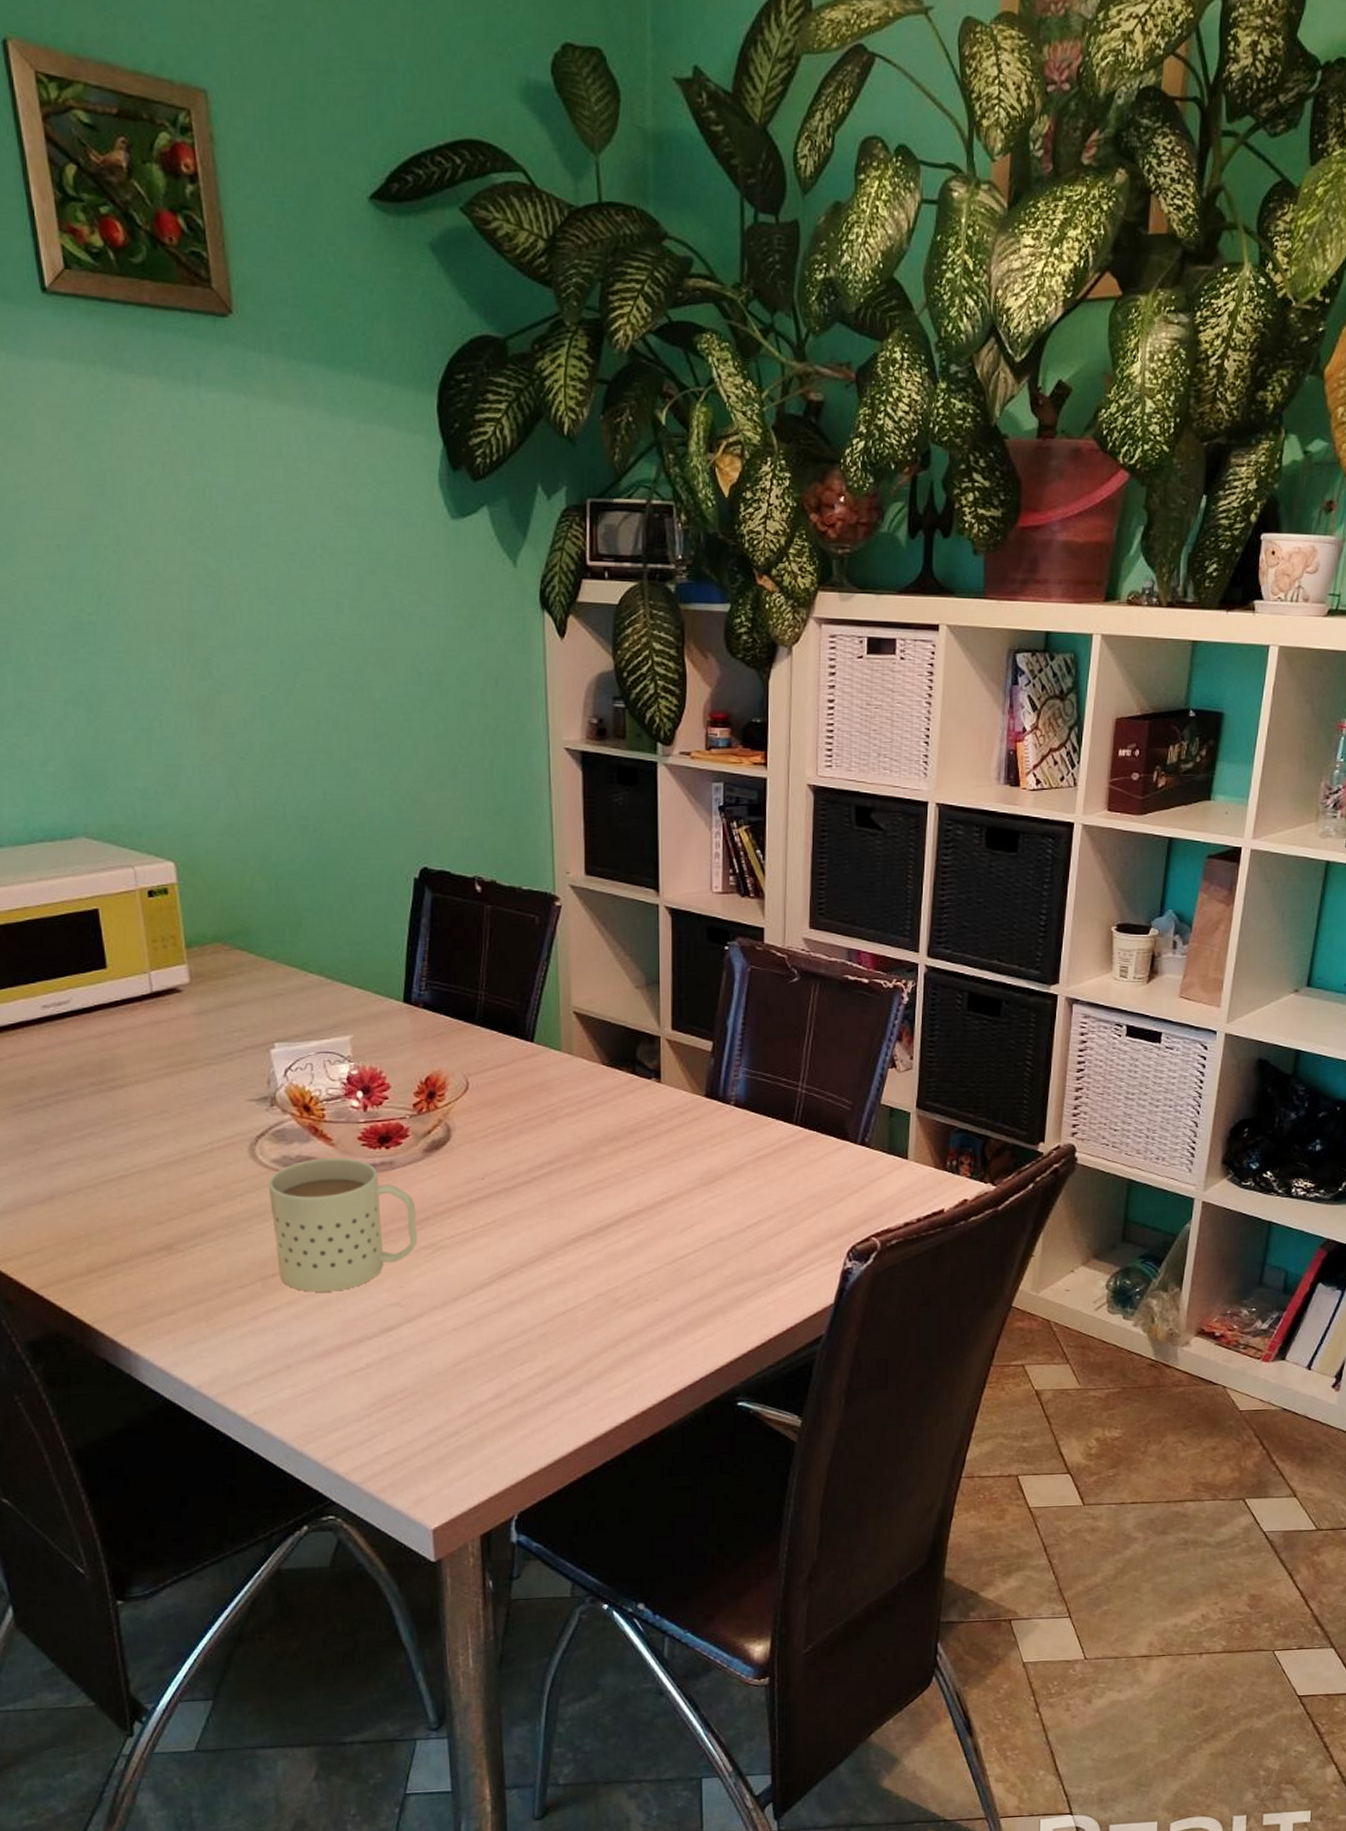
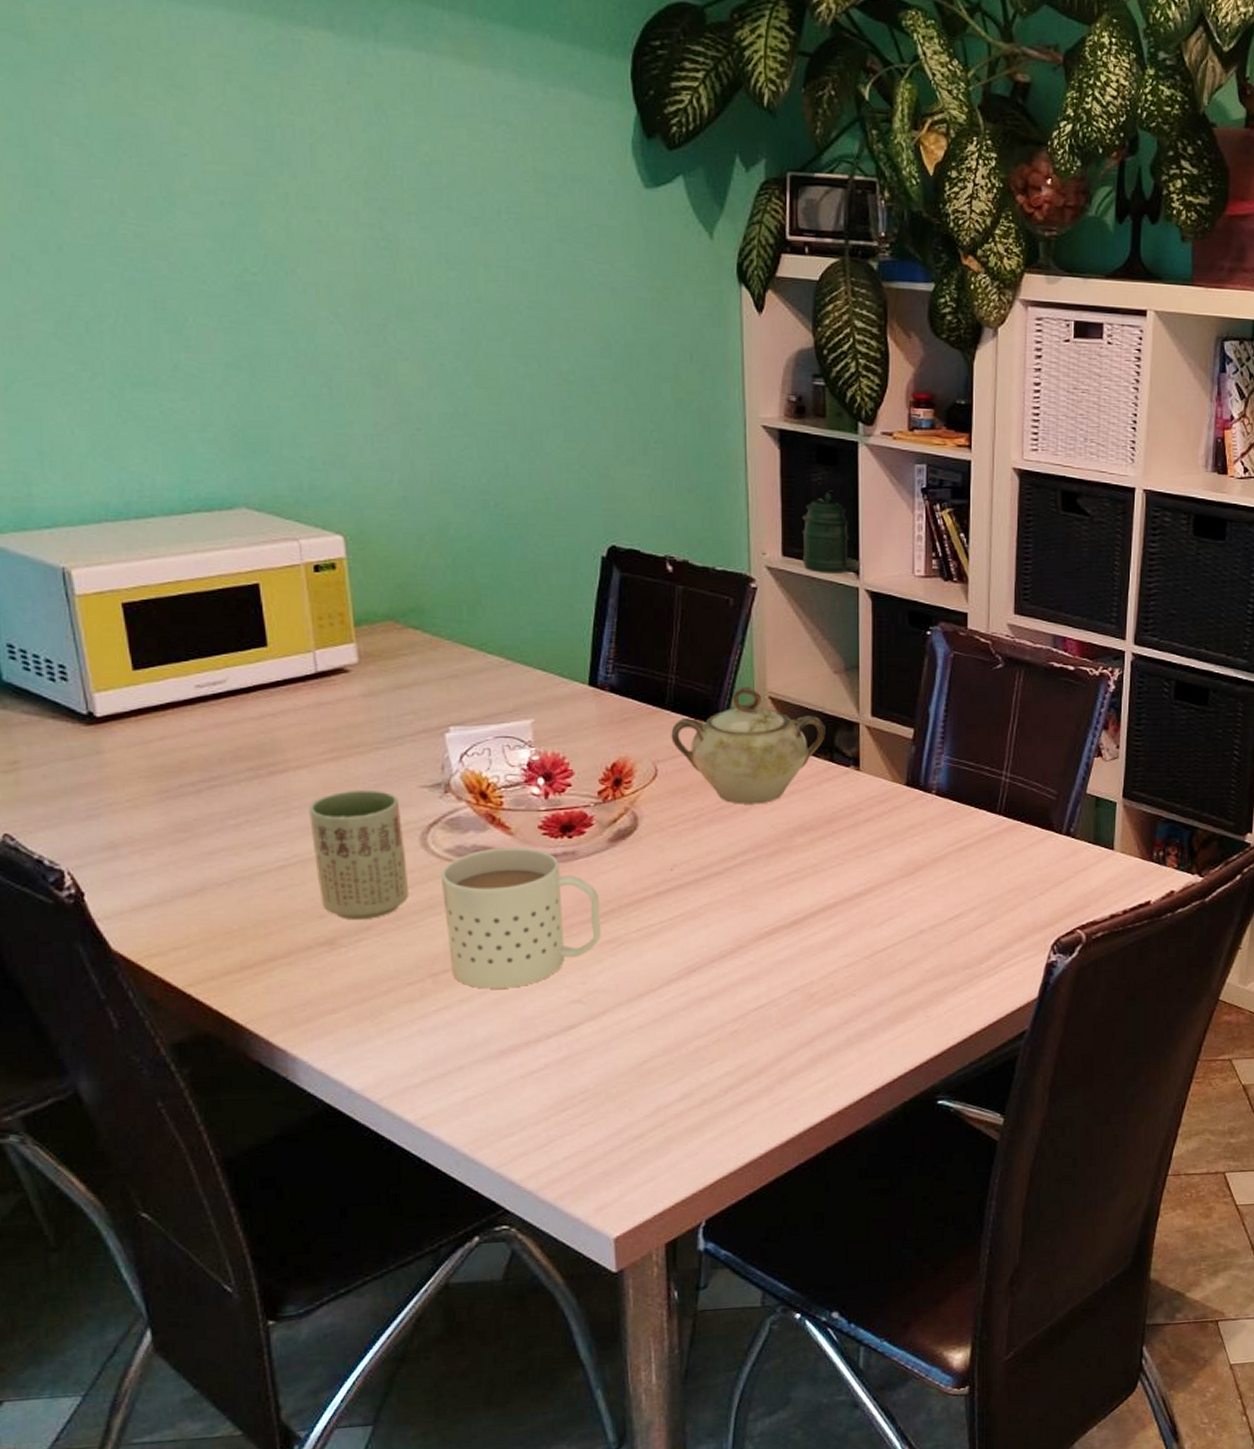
cup: none [147,1103,240,1227] -> present [309,789,410,921]
sugar bowl: none [481,1001,628,1116] -> present [671,686,826,804]
jar: none [604,810,661,892] -> present [802,490,861,575]

